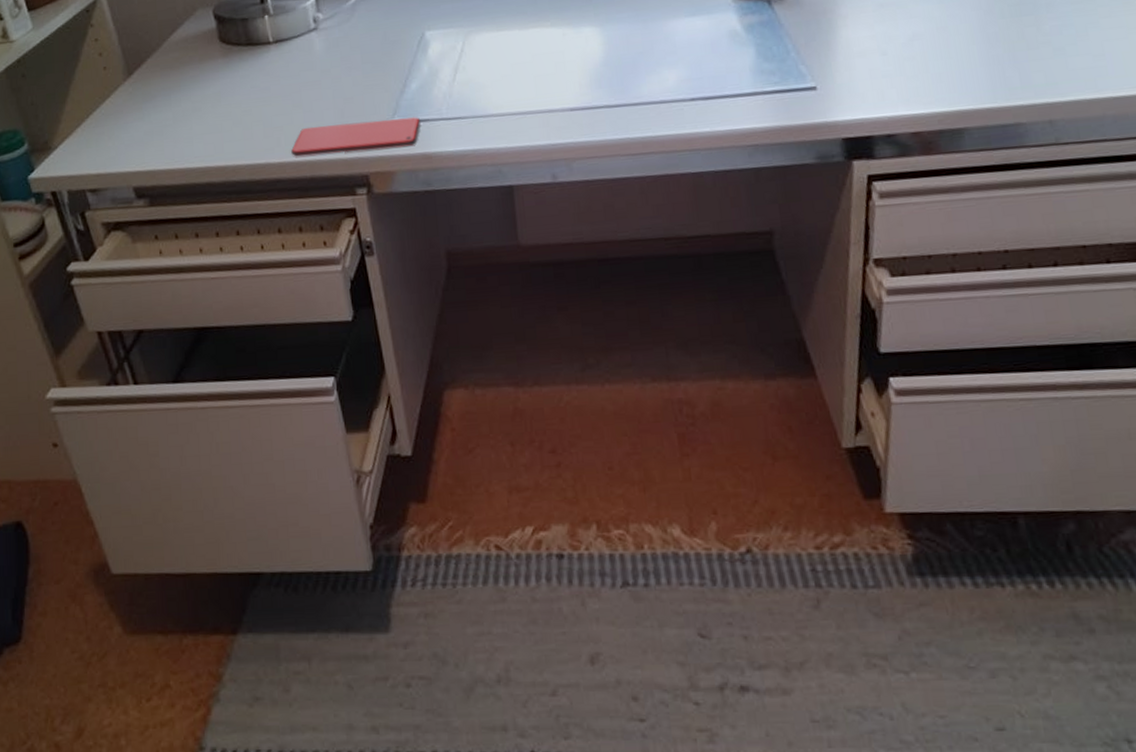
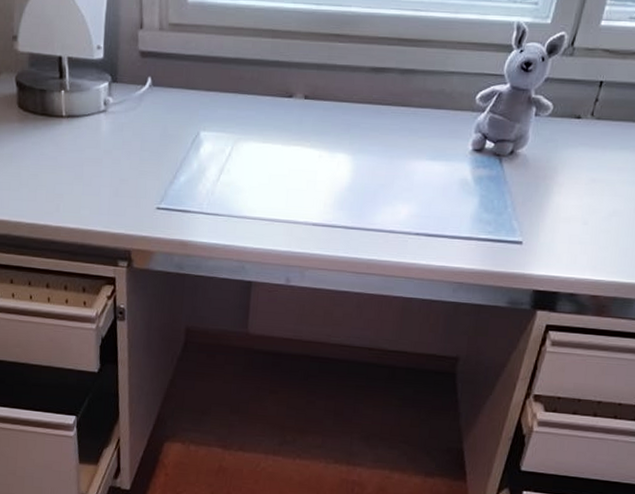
phone: present [291,117,421,156] -> none [67,199,184,231]

